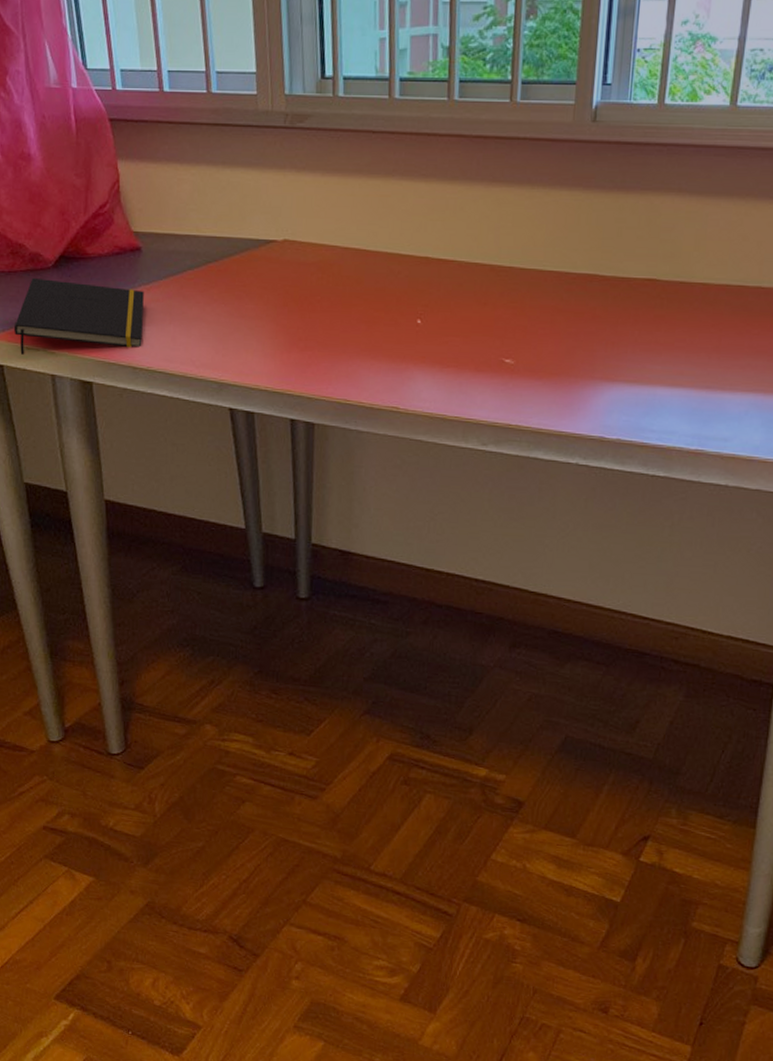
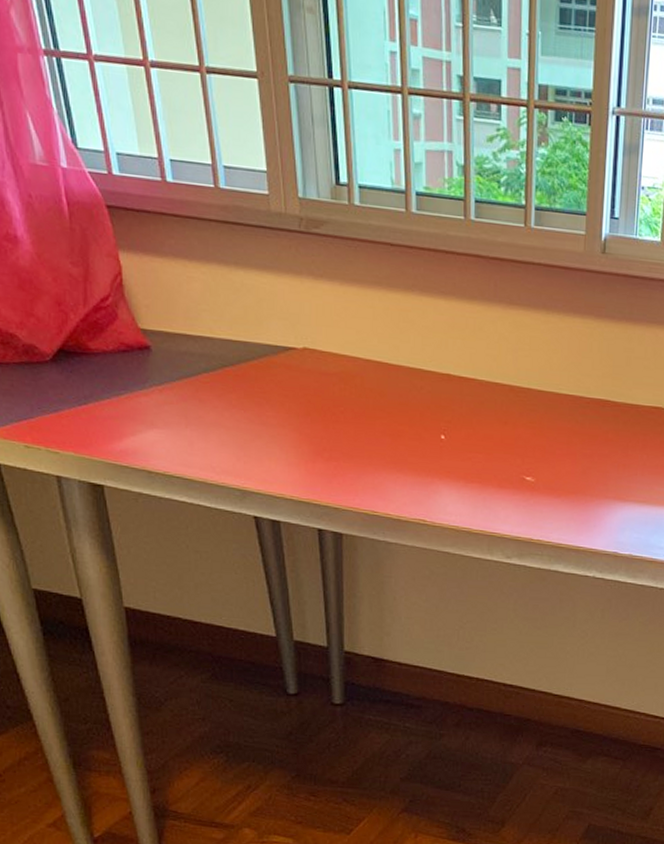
notepad: present [13,277,144,355] -> none [9,371,157,453]

